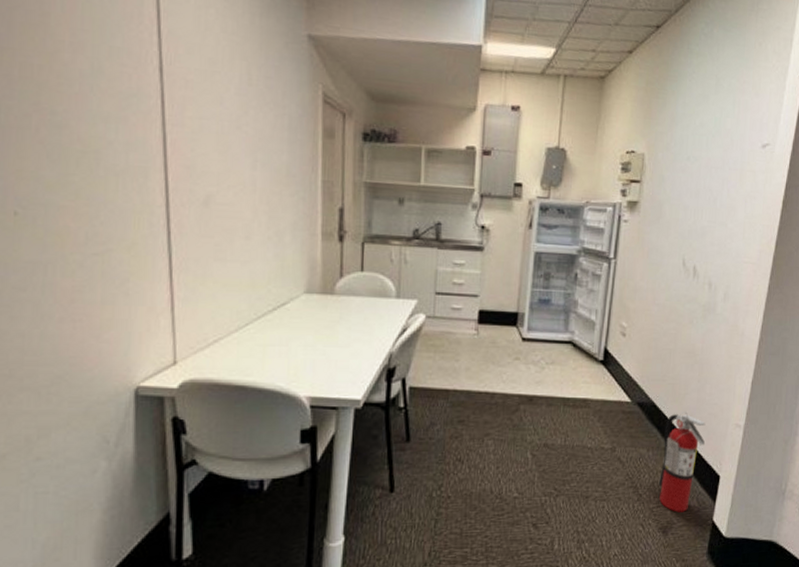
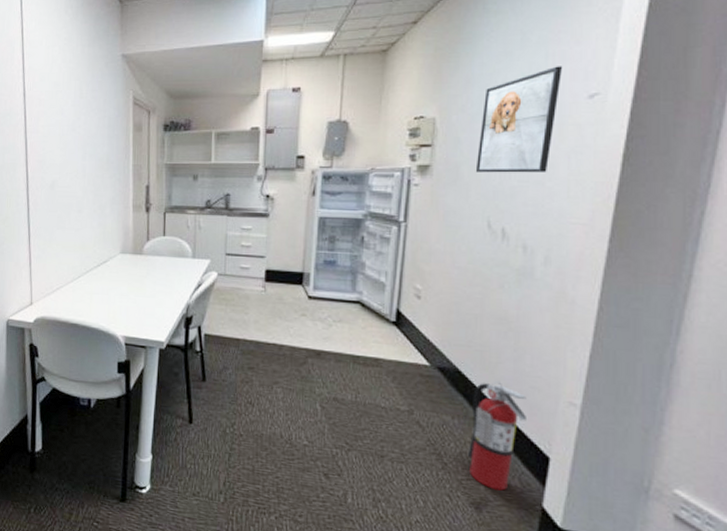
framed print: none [675,114,746,215] -> present [475,66,563,173]

